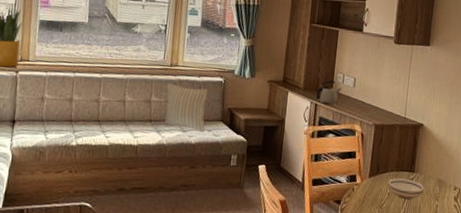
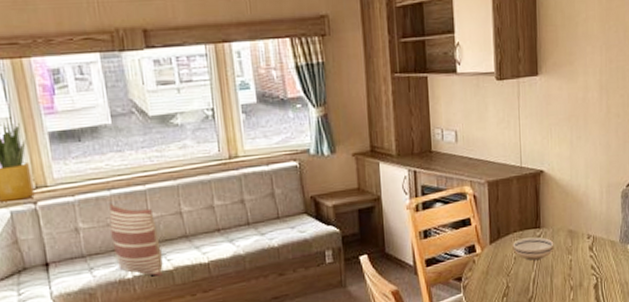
pillow: none [66,84,104,150] -> present [109,204,163,277]
pillow: present [164,83,208,133] -> none [229,179,288,232]
kettle: present [316,80,342,104] -> none [413,138,443,169]

